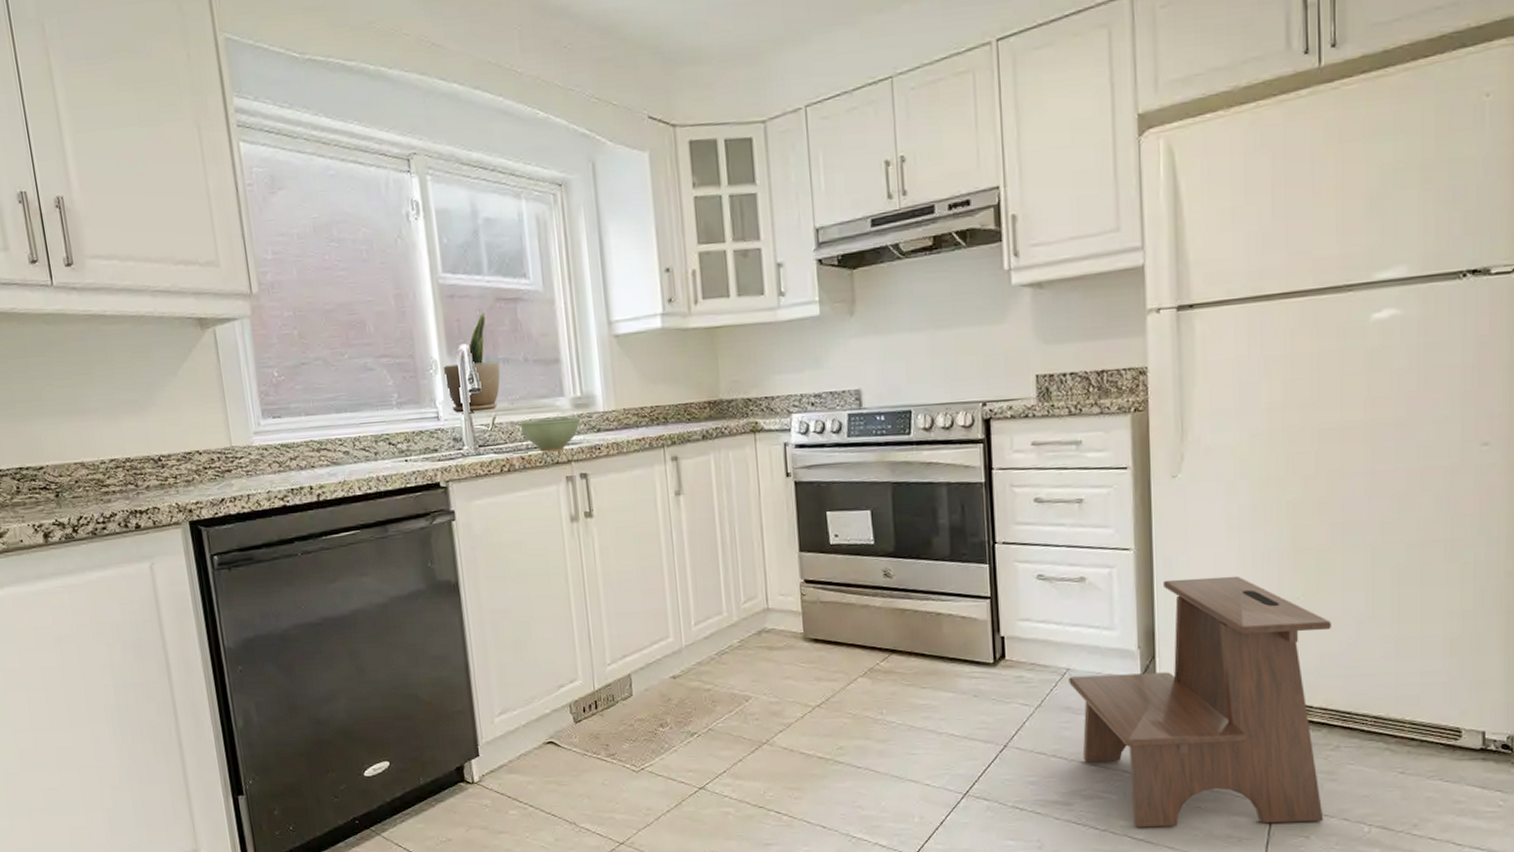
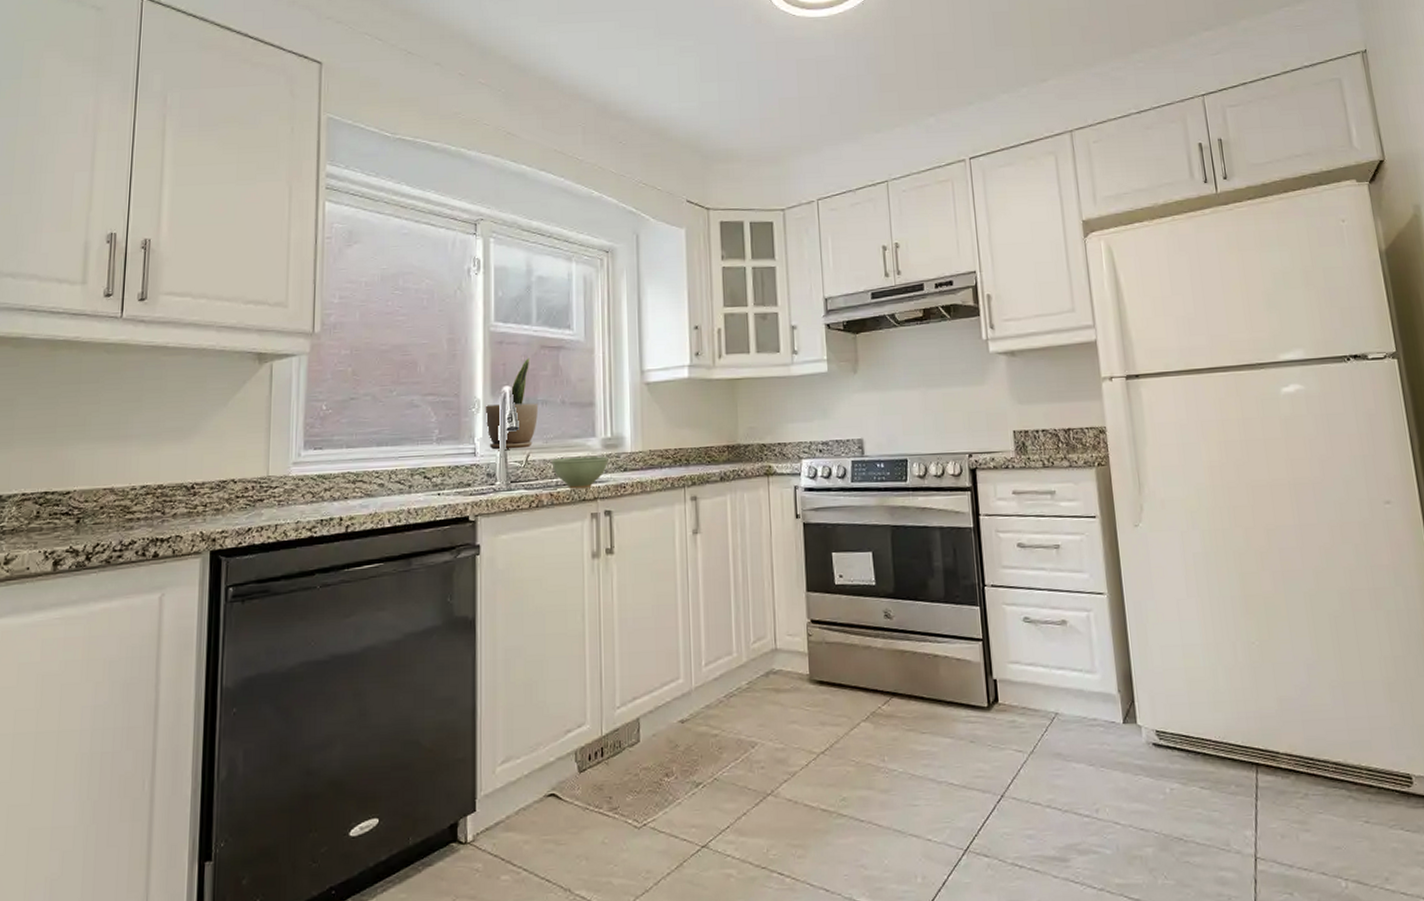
step stool: present [1068,575,1331,828] -> none [1057,620,1304,886]

